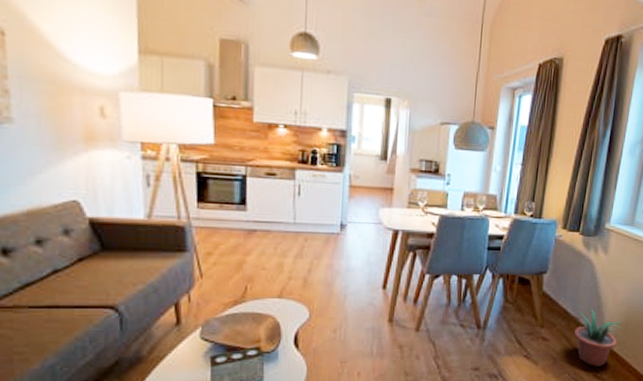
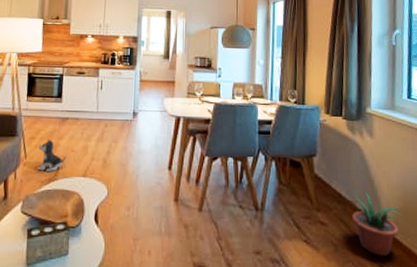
plush toy: none [217,255,255,294] -> present [37,139,66,172]

